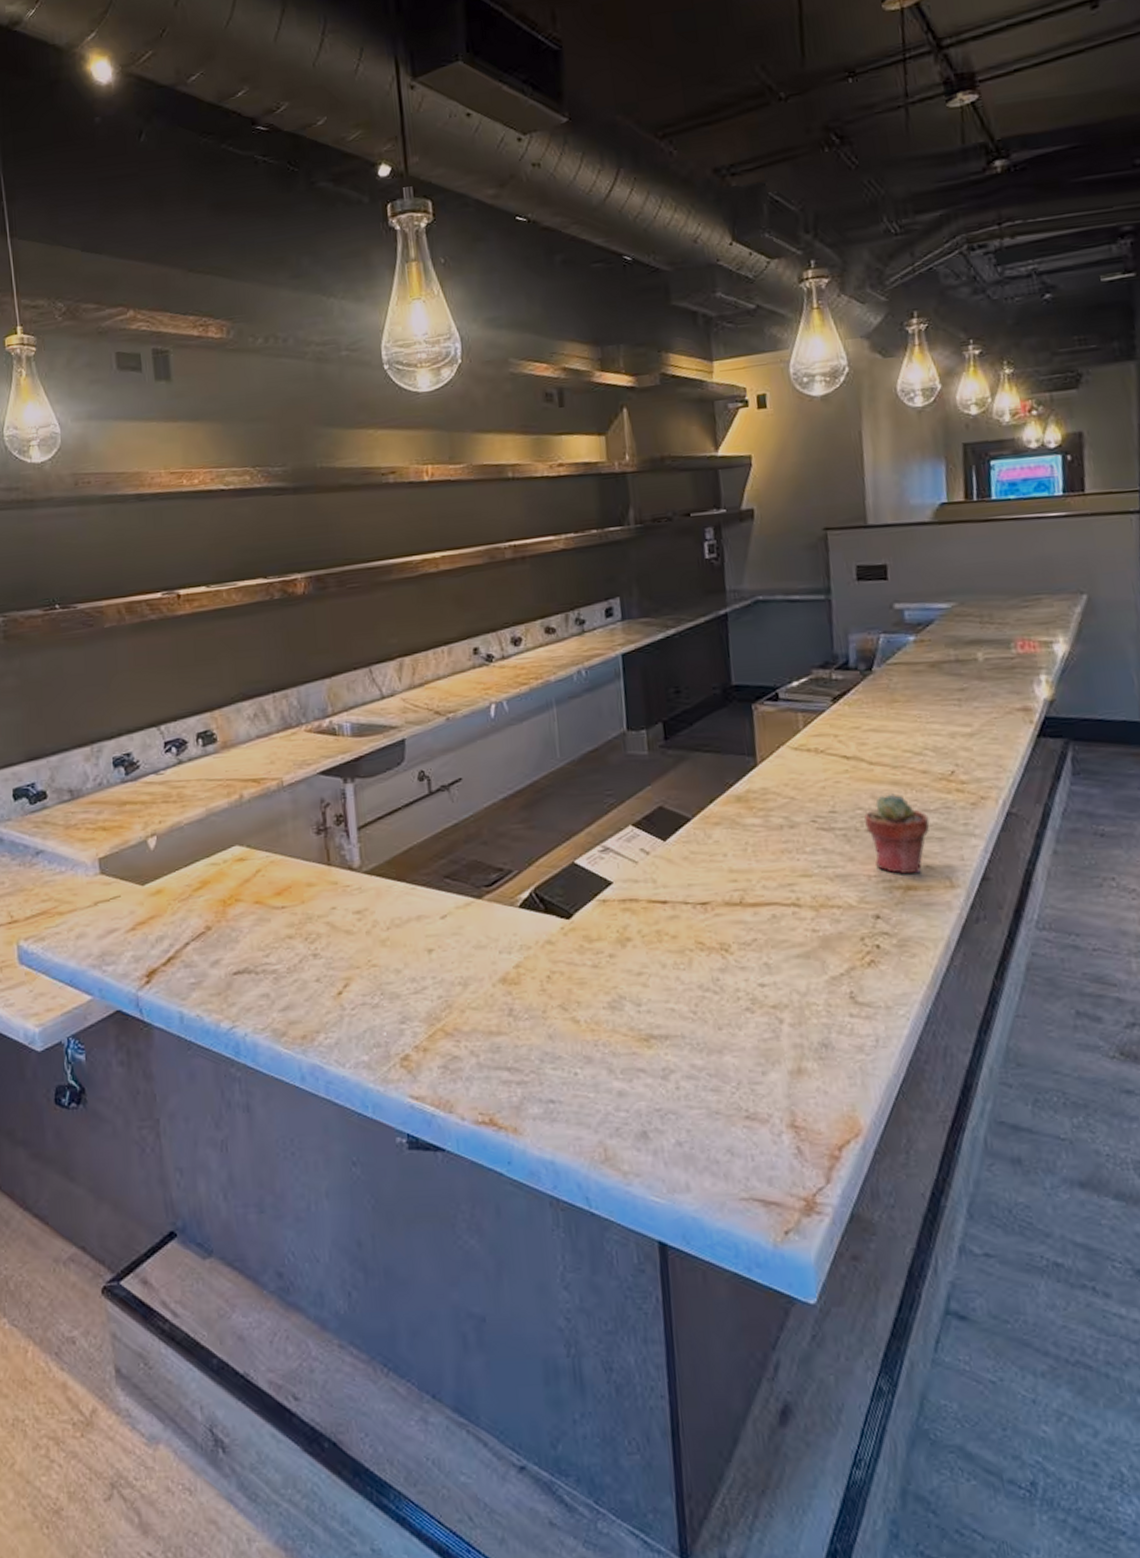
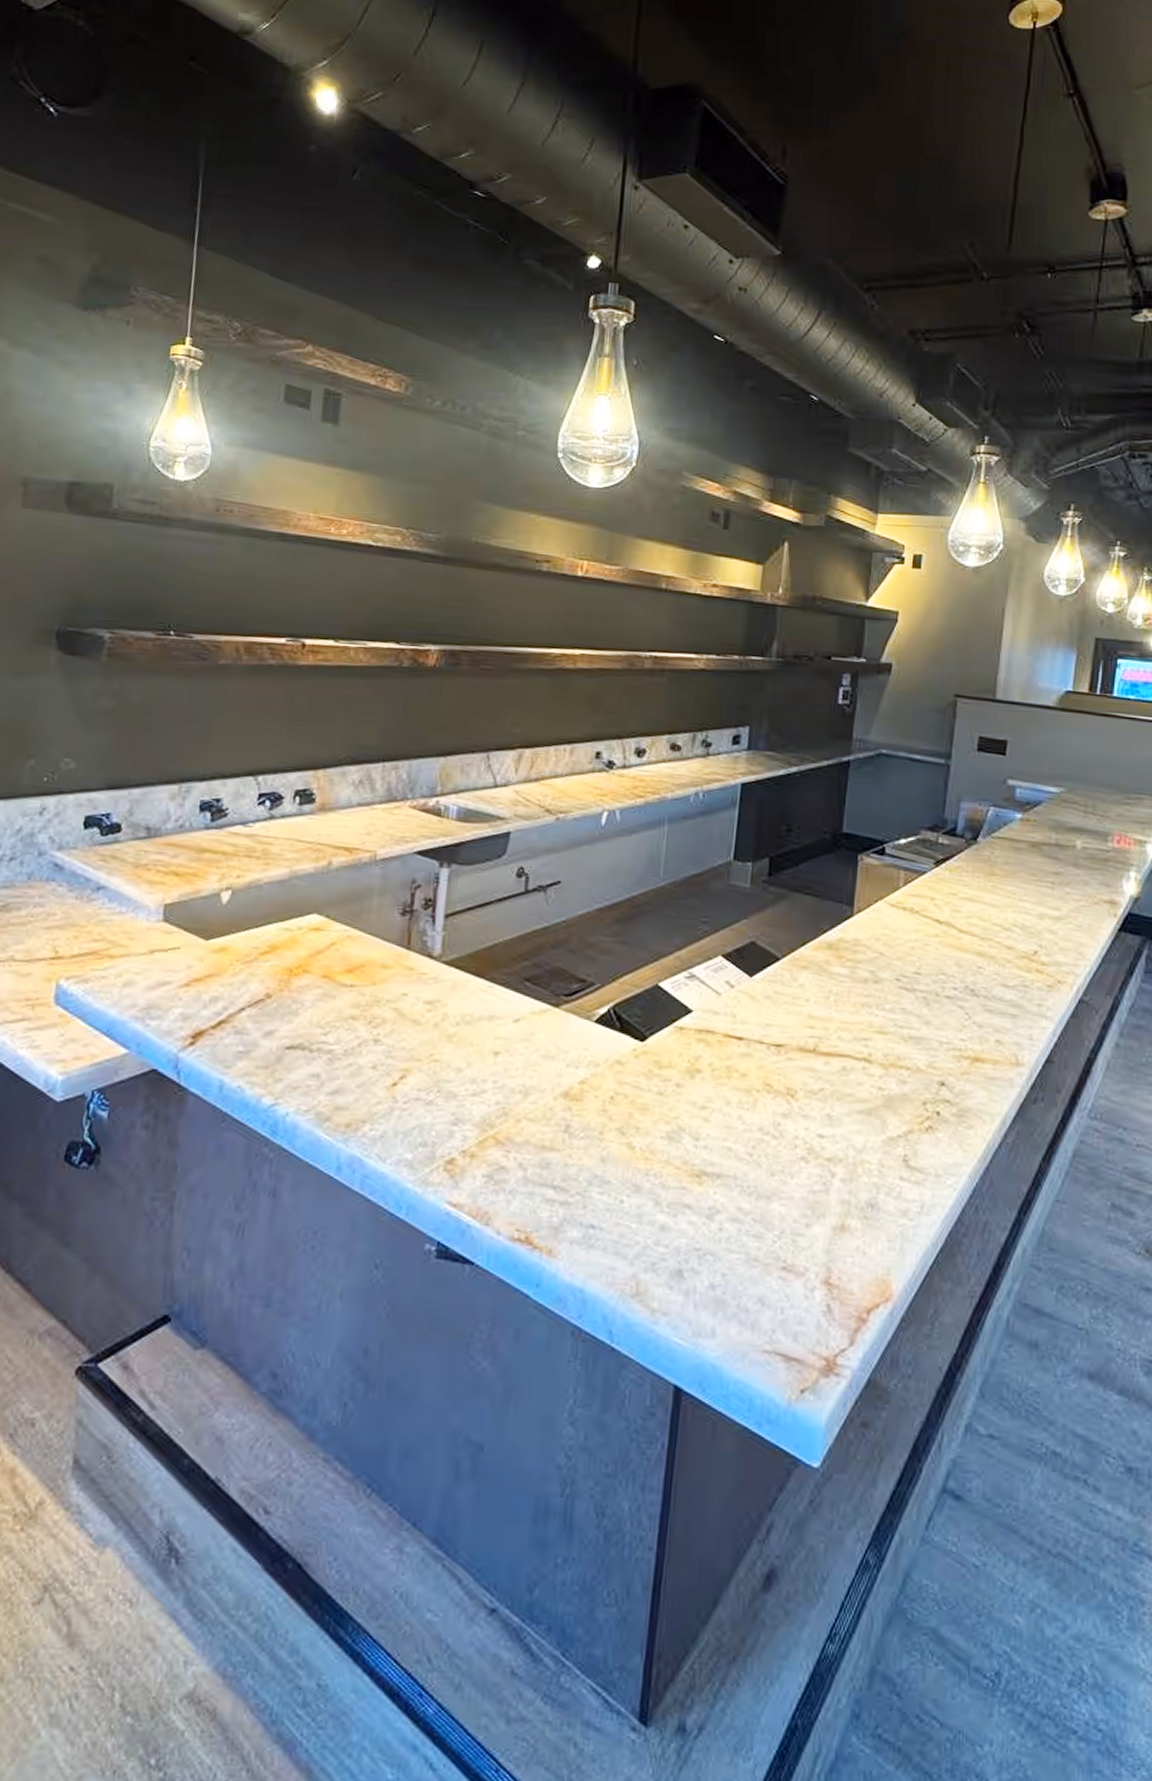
potted succulent: present [863,793,930,874] -> none [945,964,1006,1047]

